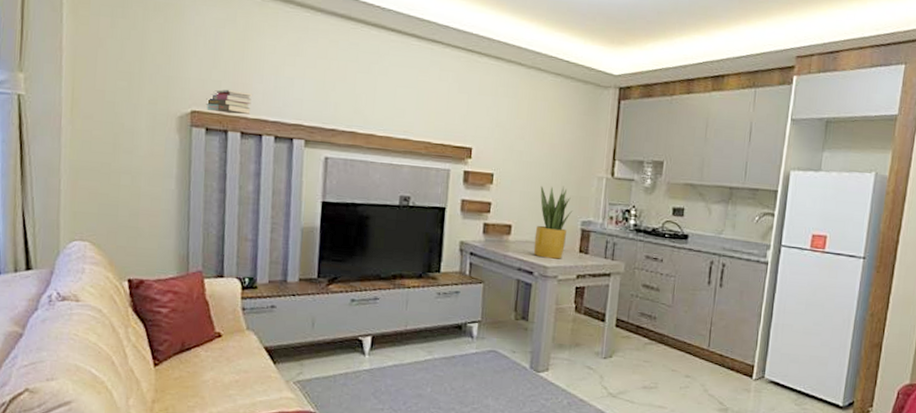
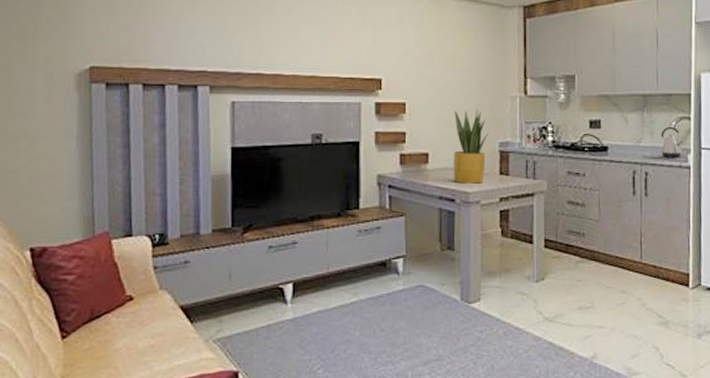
books: present [206,89,253,115] -> none [105,41,154,66]
kettle: none [739,221,764,253] -> present [660,126,683,159]

